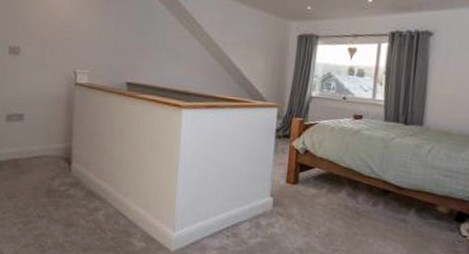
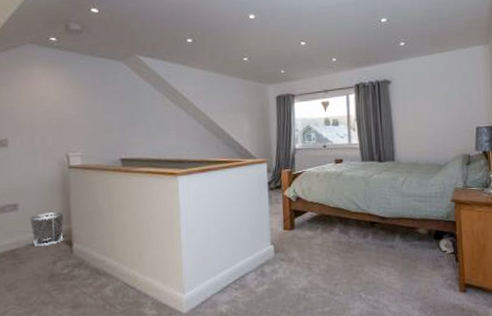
waste bin: none [34,127,66,160] -> present [30,212,64,246]

